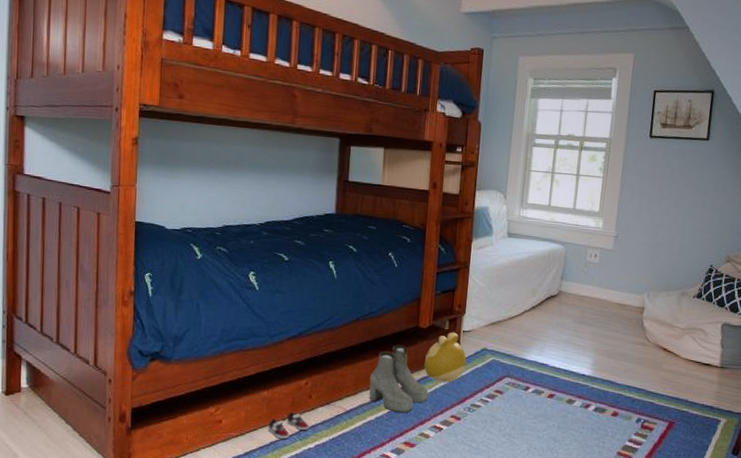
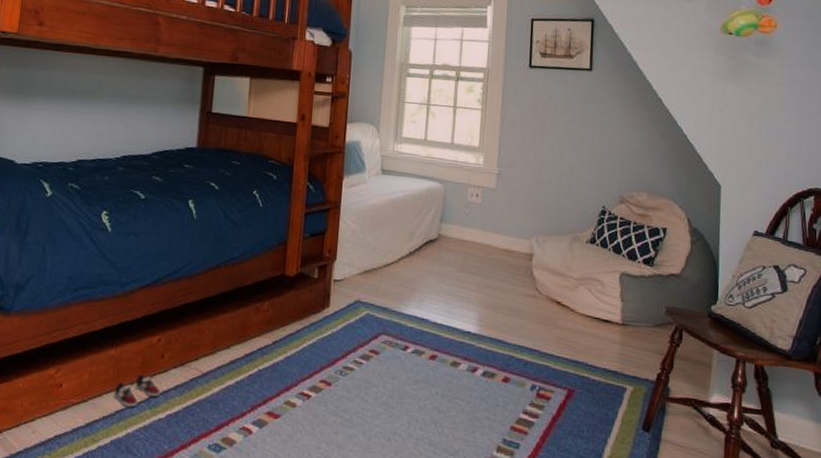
boots: present [369,345,428,413] -> none [228,295,295,376]
plush toy: present [424,332,467,382] -> none [290,281,338,340]

